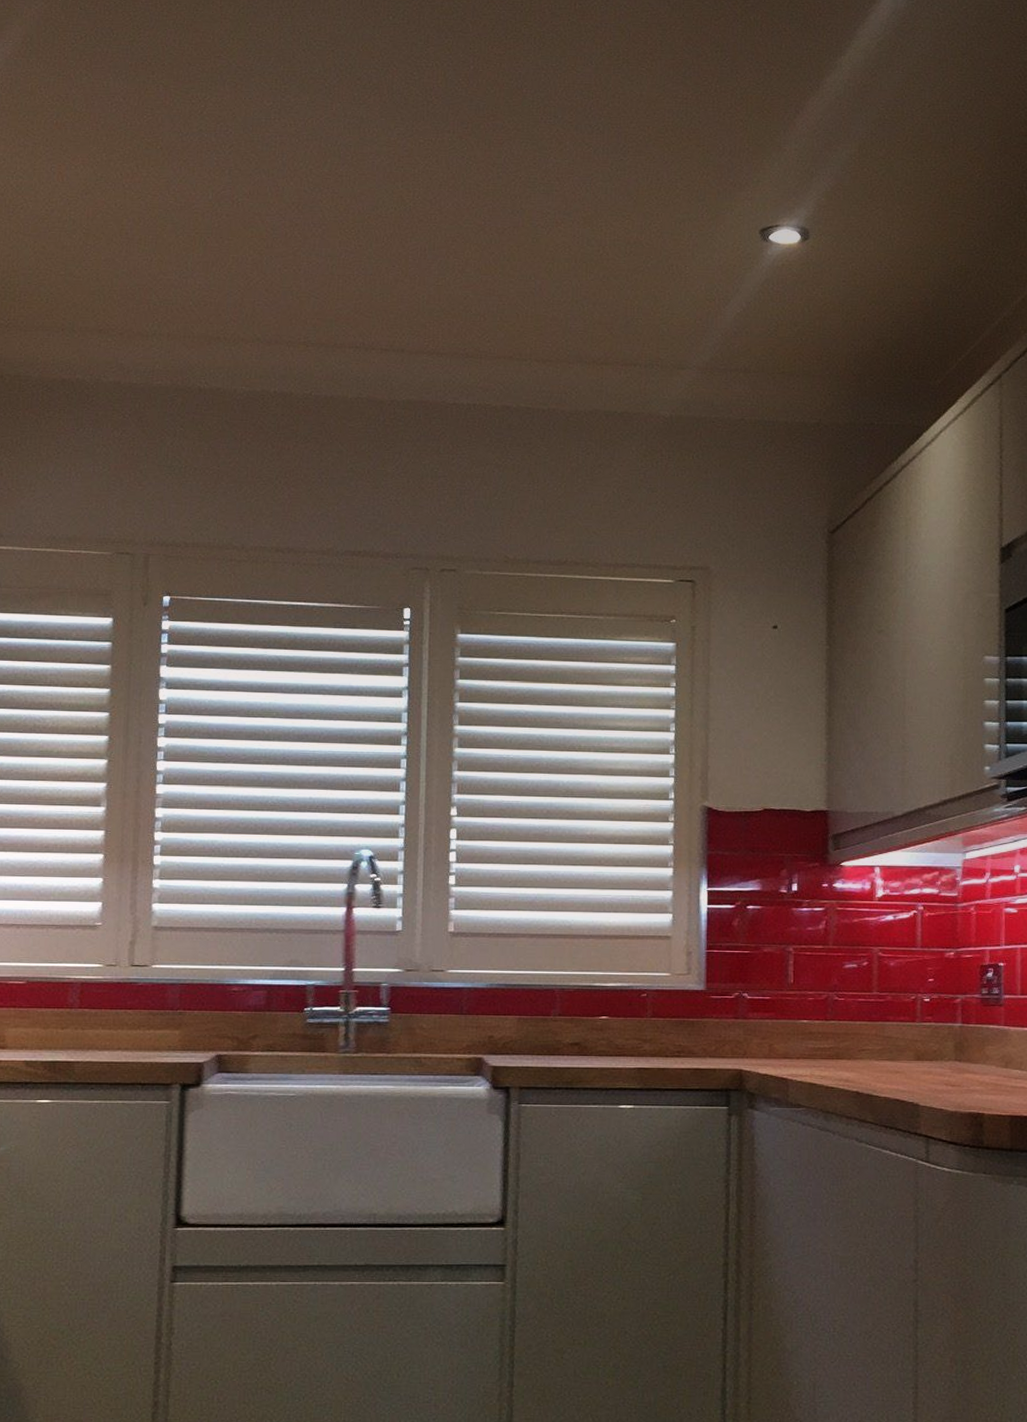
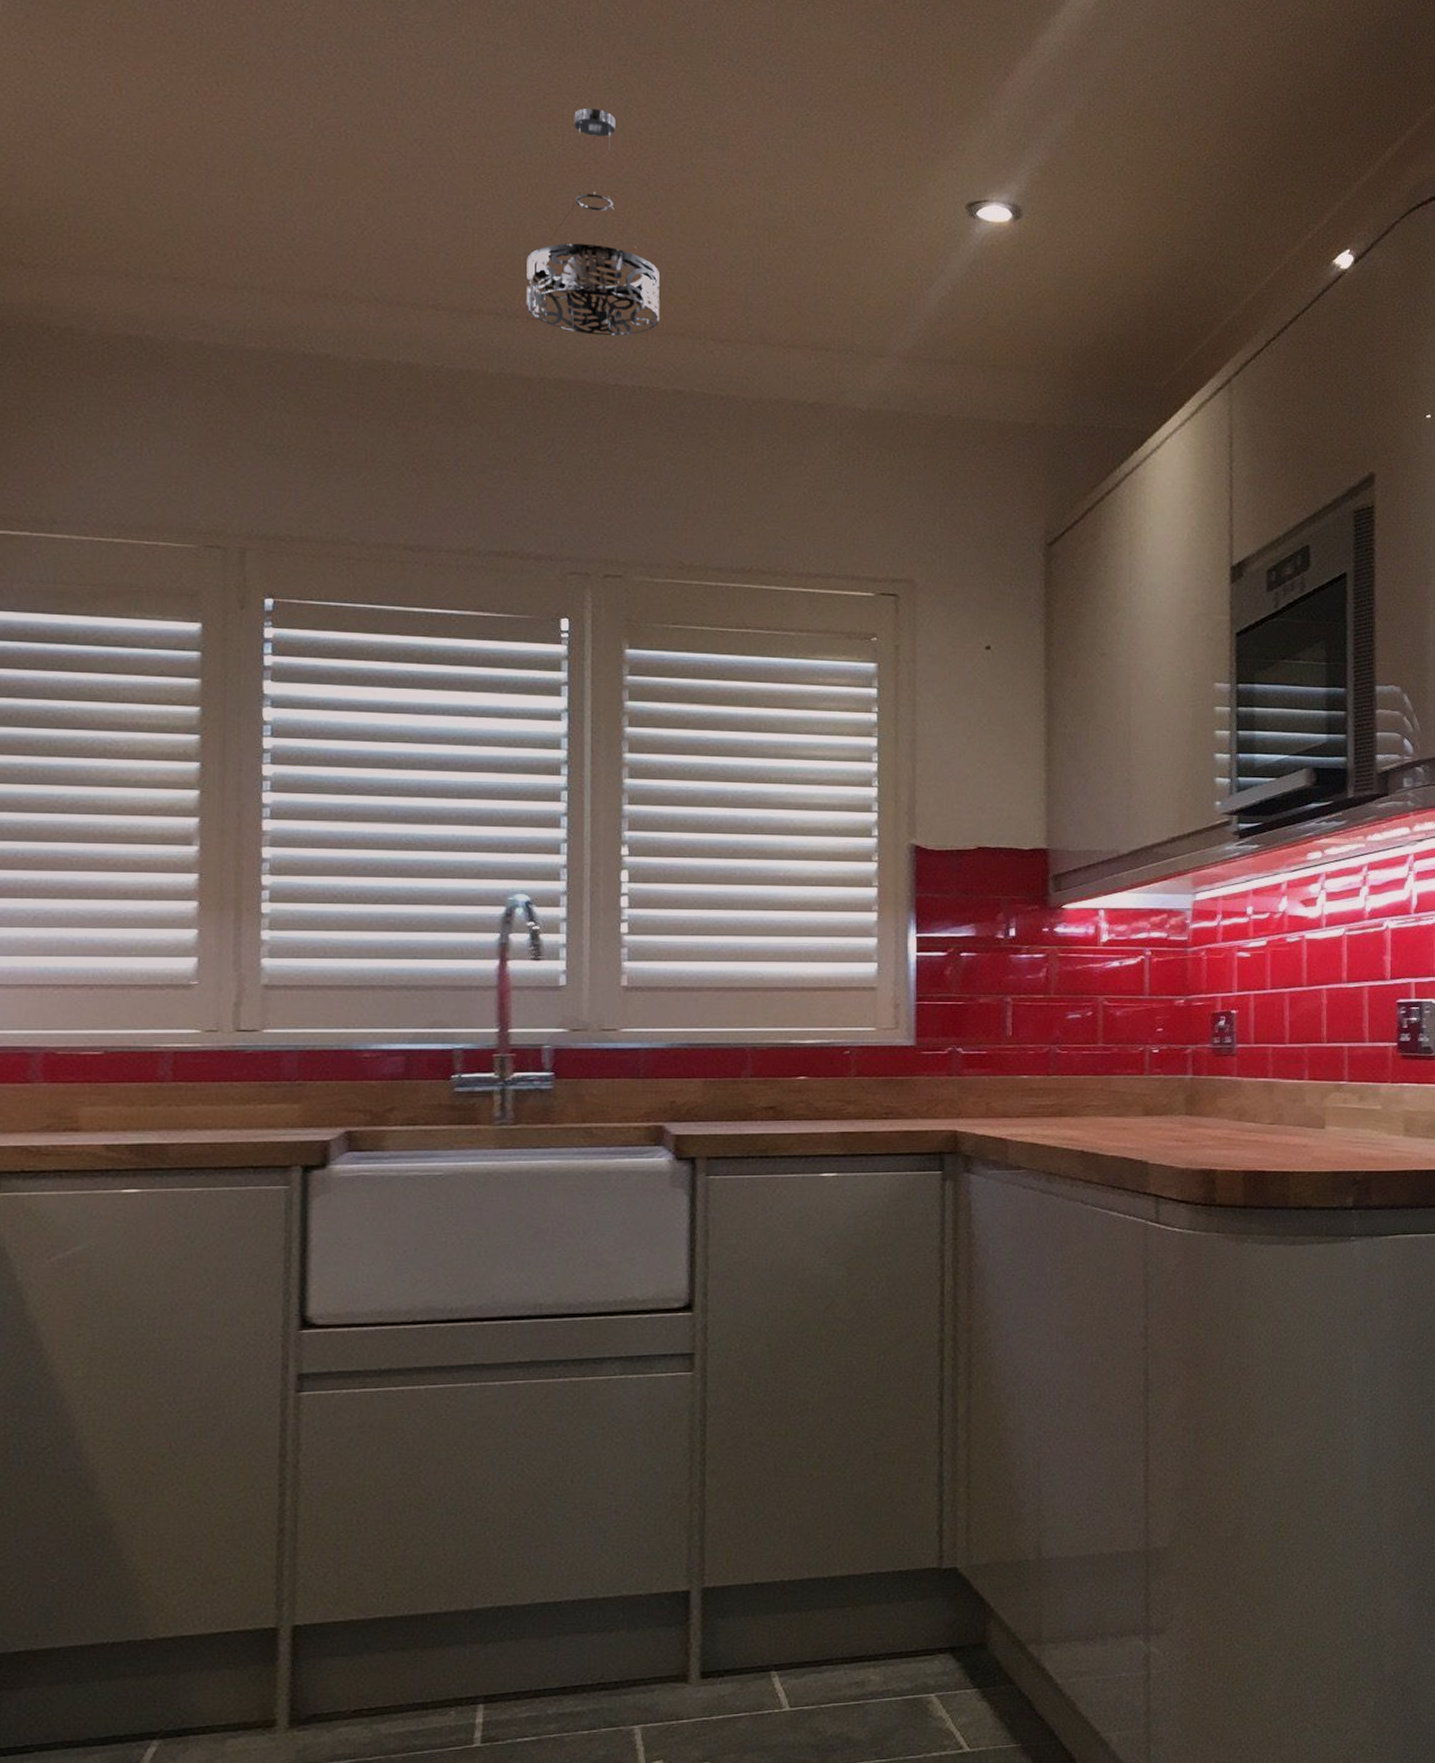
pendant light: none [380,166,492,362] -> present [526,107,659,336]

